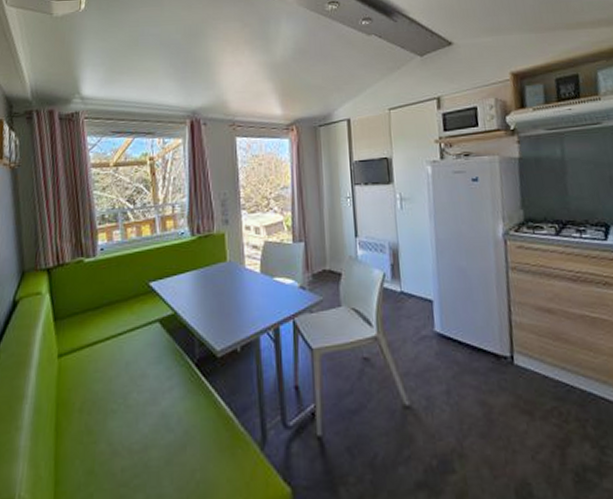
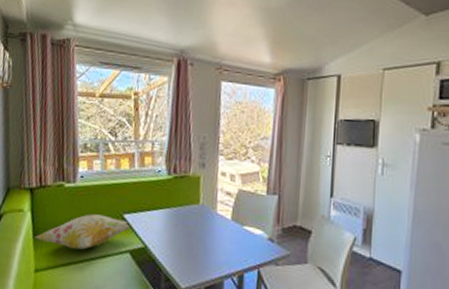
decorative pillow: none [55,286,160,327] -> present [35,214,133,250]

